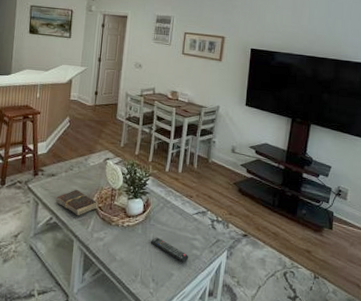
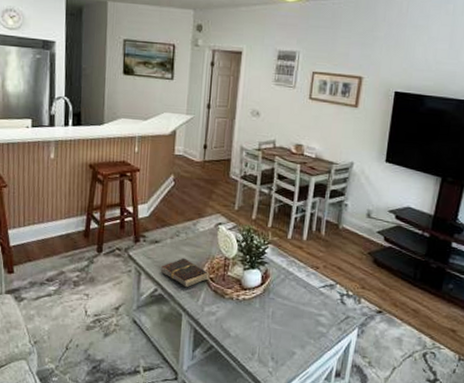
remote control: present [150,237,189,263] -> none [269,312,314,341]

